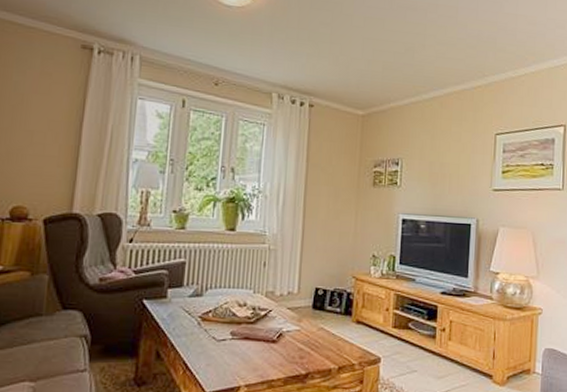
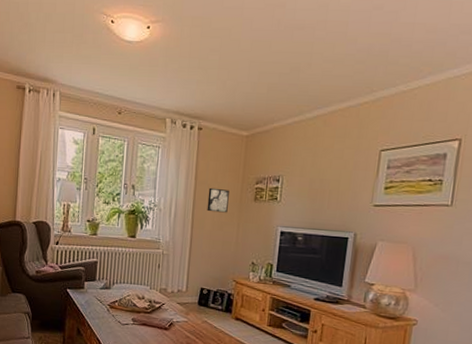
wall art: none [320,171,345,200] -> present [207,187,229,213]

